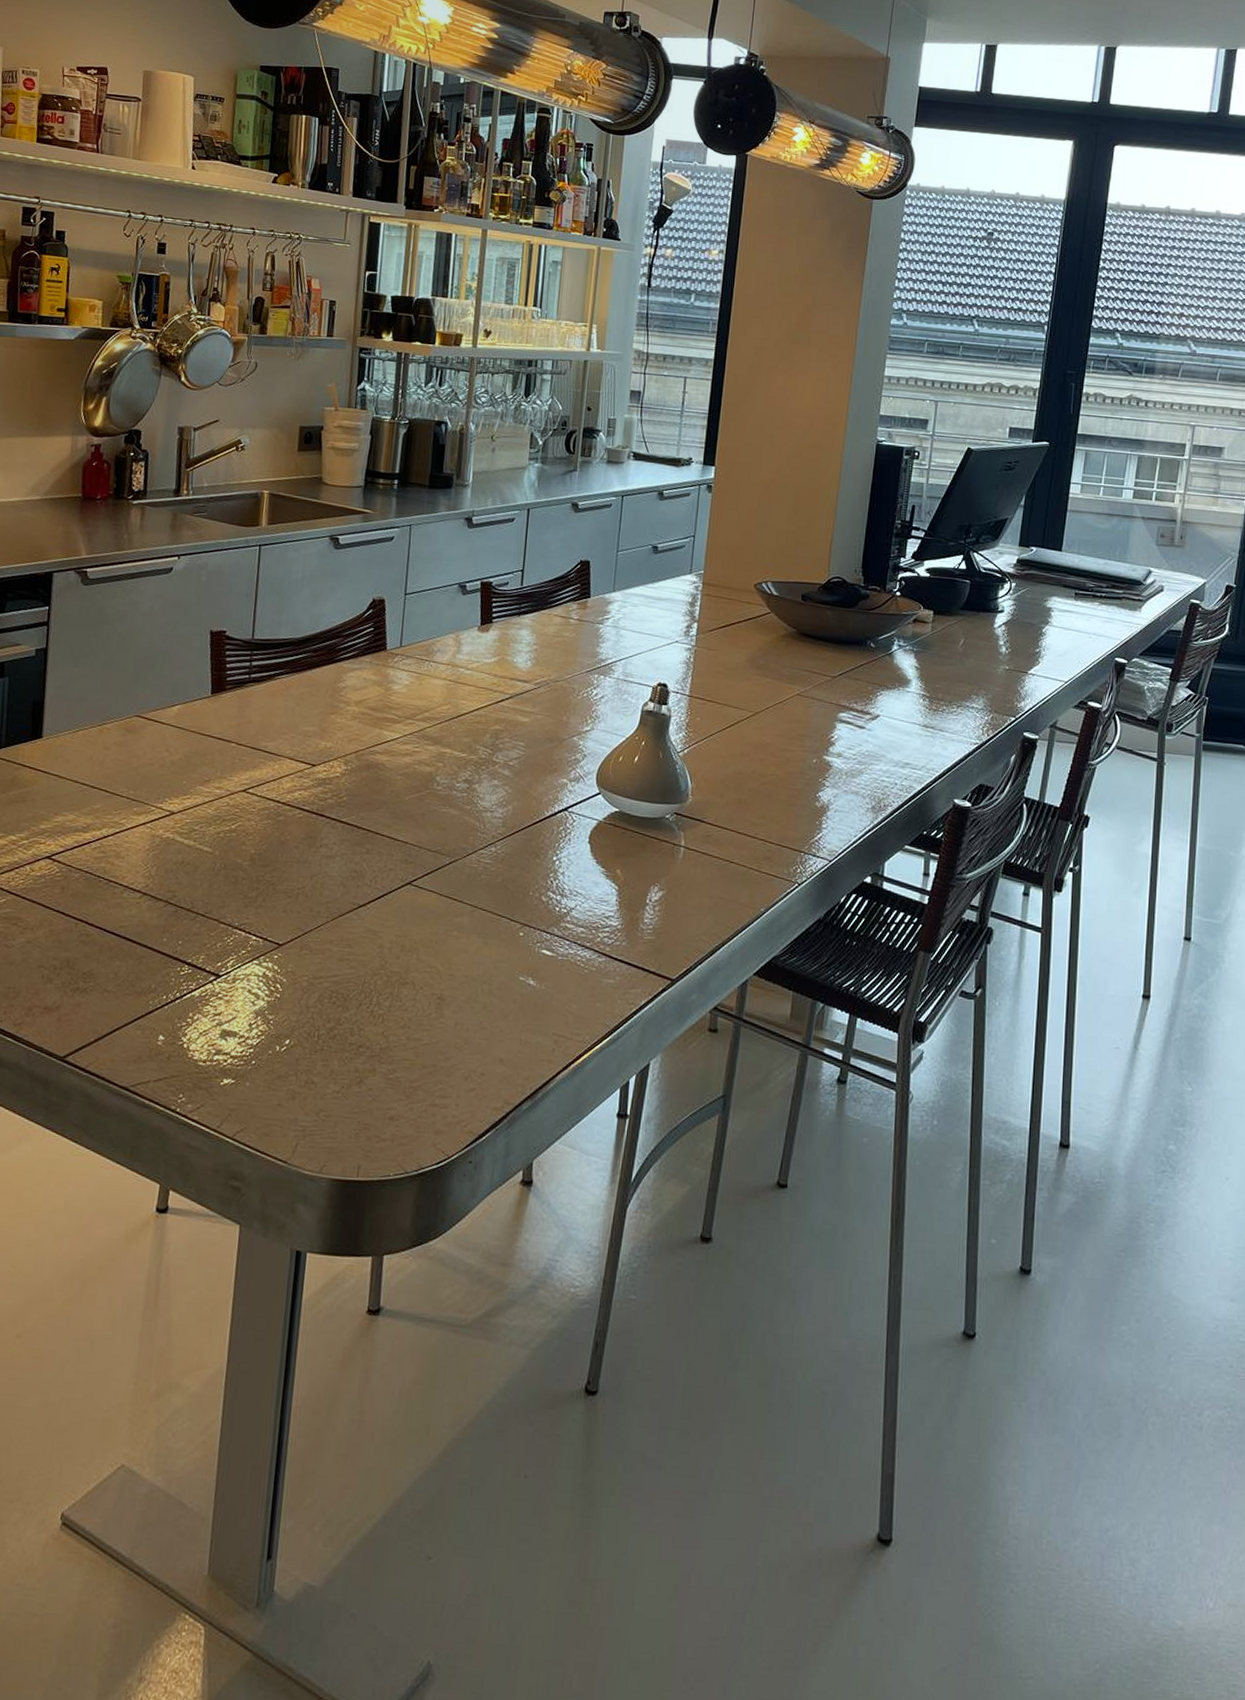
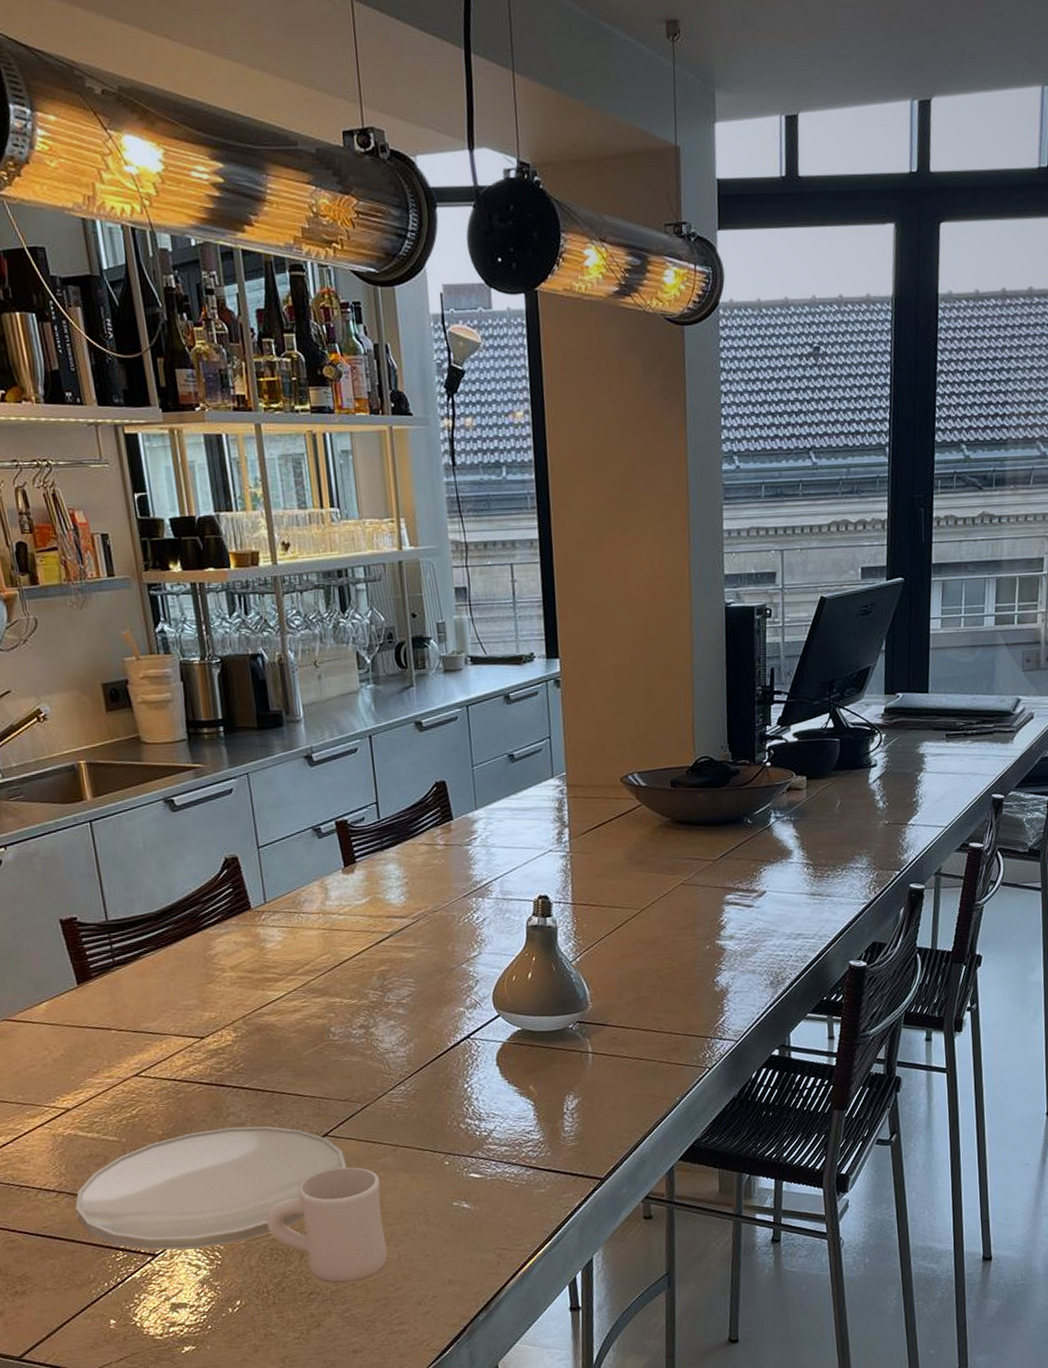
plate: none [154,857,424,979] -> present [75,1126,347,1251]
mug: none [333,918,453,1043] -> present [266,1166,388,1284]

